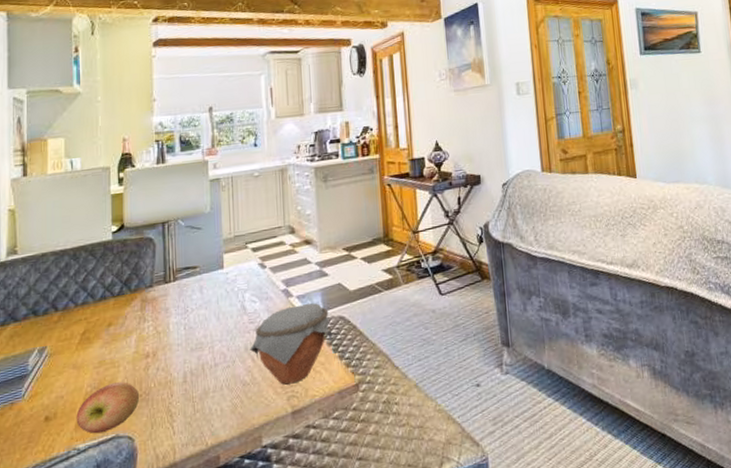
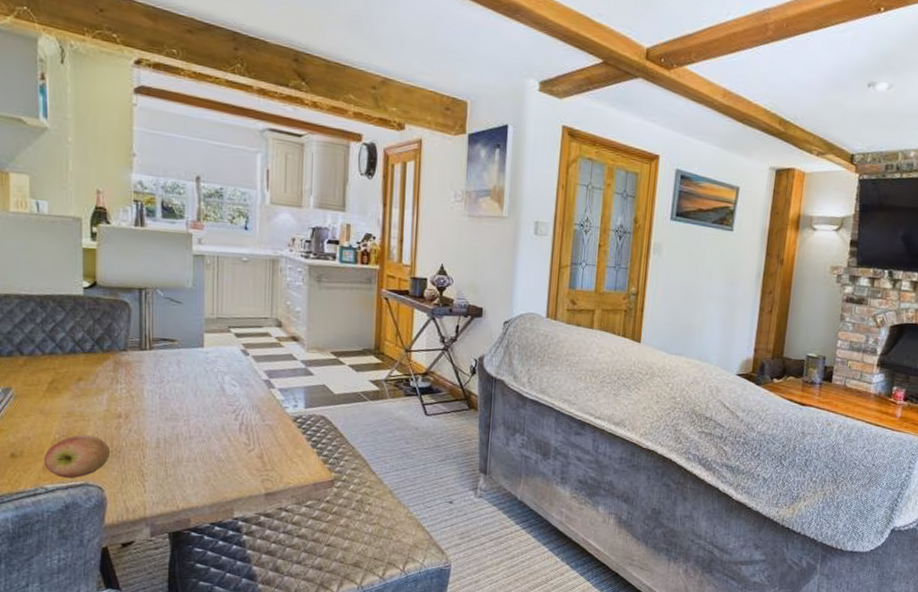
jar: present [250,303,334,385] -> none [227,397,314,469]

